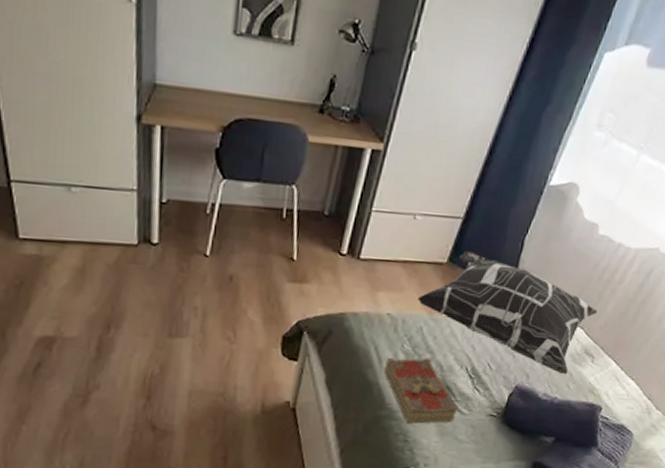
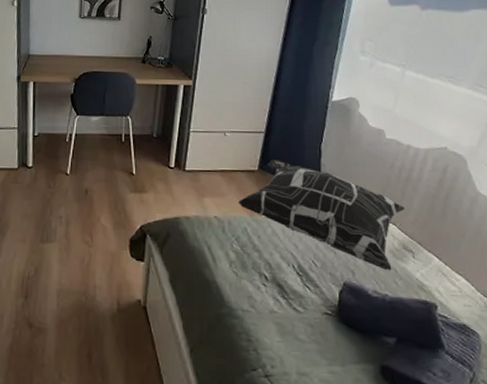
book: present [383,358,458,424] -> none [218,256,293,322]

